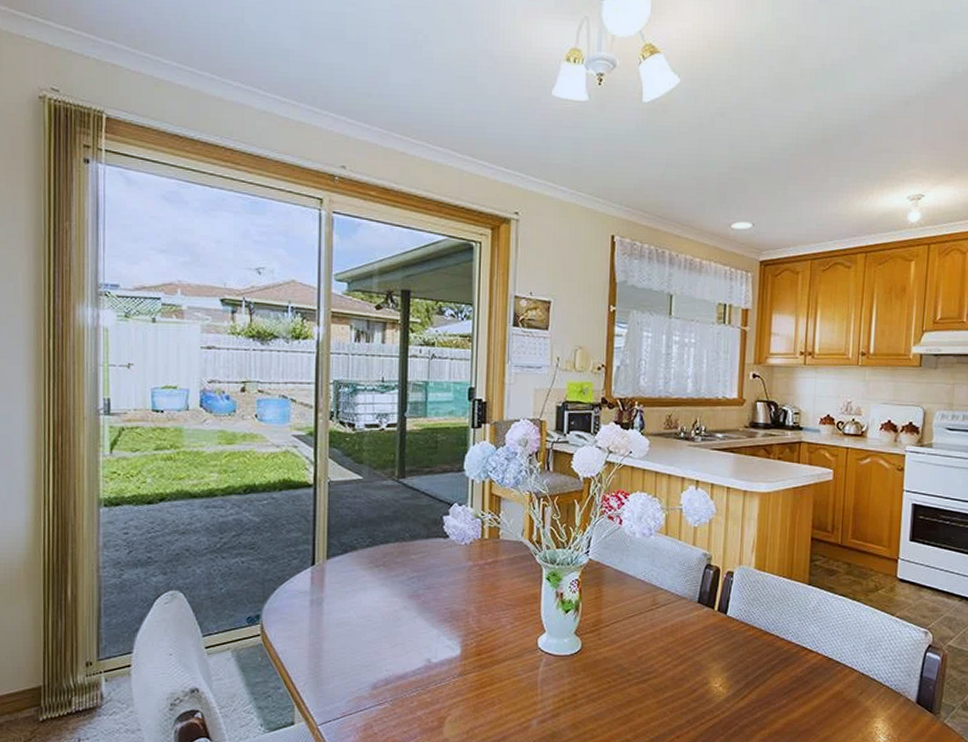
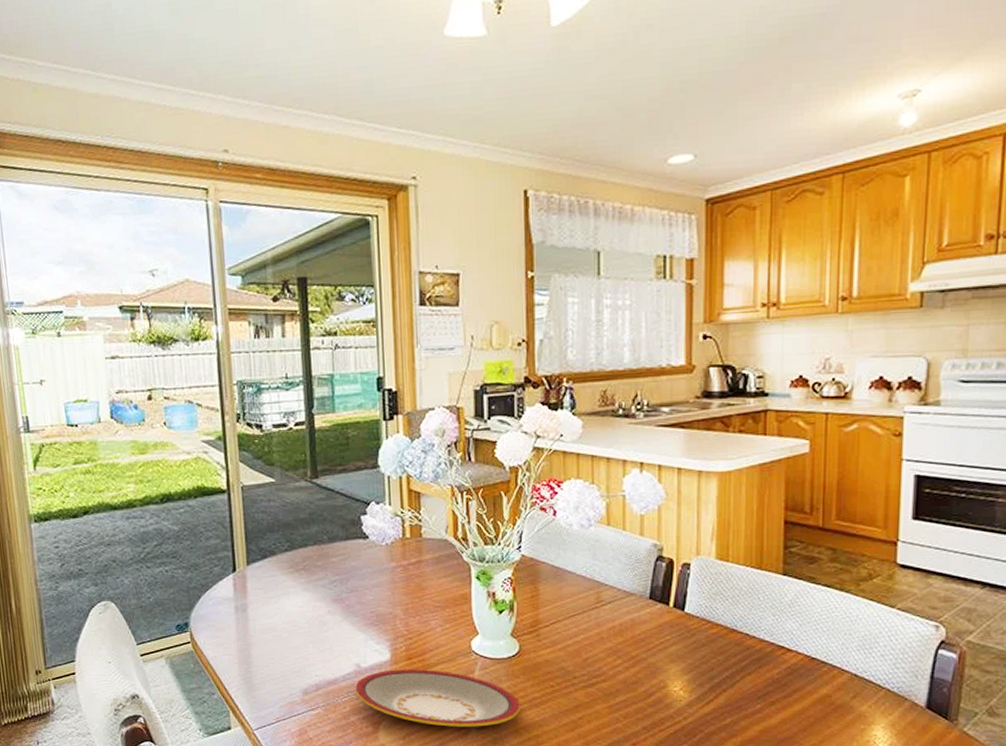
plate: none [424,665,579,721] -> present [355,669,520,727]

